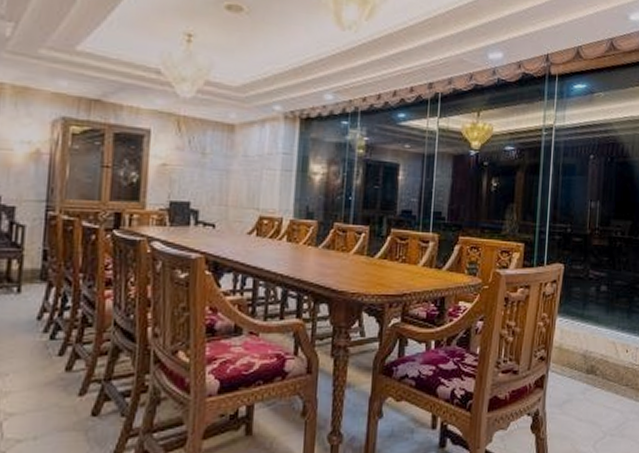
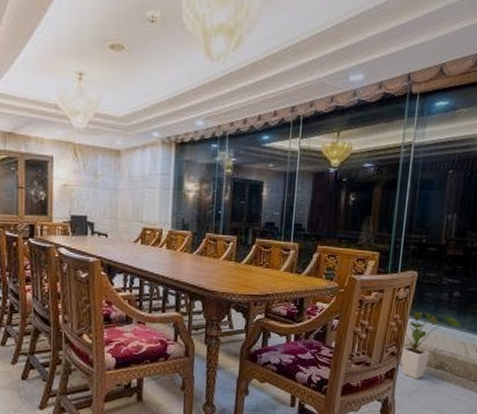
house plant: none [550,309,610,387] -> present [401,312,461,379]

